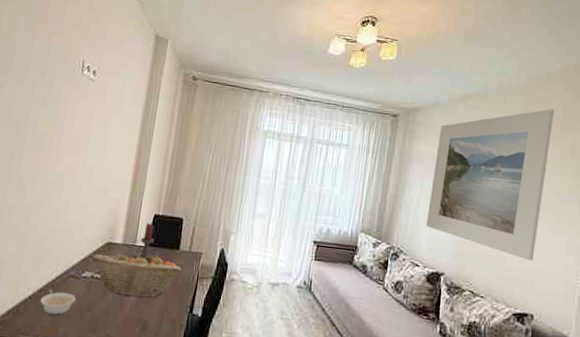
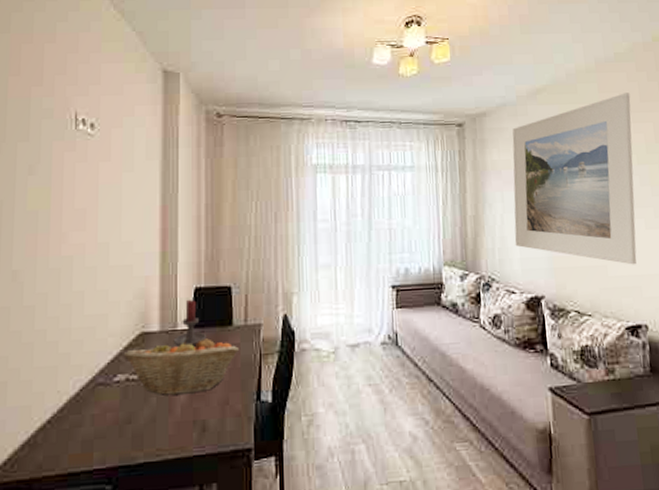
legume: present [40,289,76,315] -> none [63,405,110,438]

